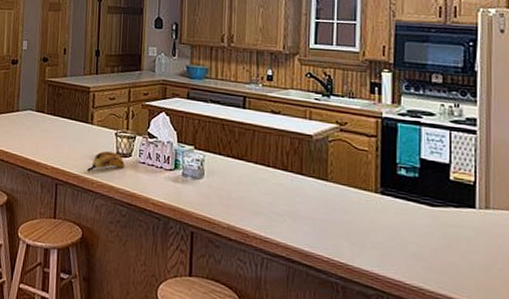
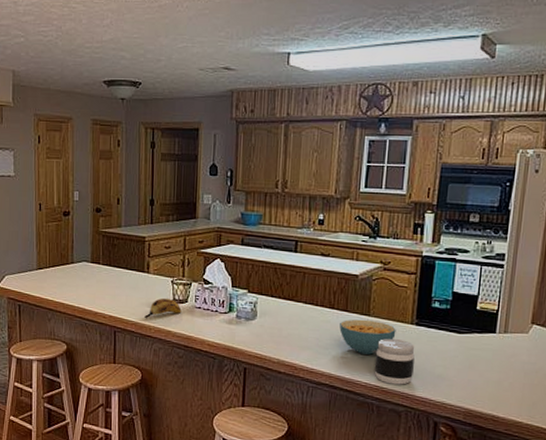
cereal bowl: none [295,183,359,225] -> present [339,319,396,355]
jar: none [336,207,382,263] -> present [374,339,415,385]

